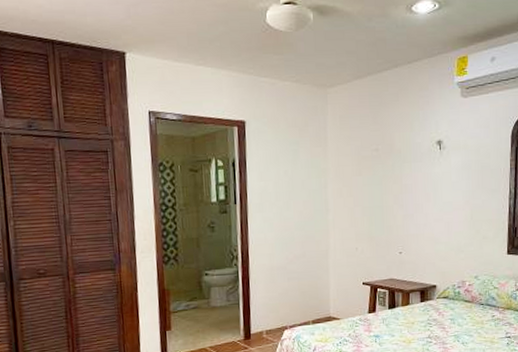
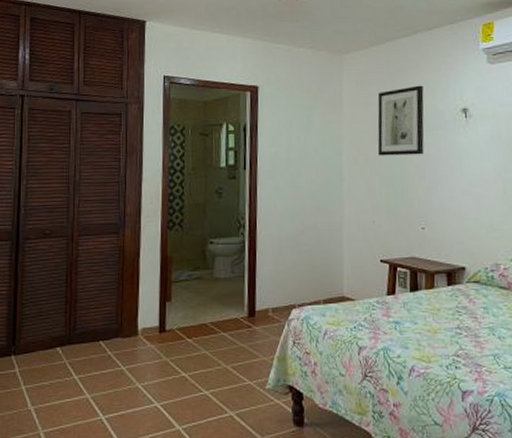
wall art: none [360,118,403,188] -> present [377,85,424,156]

